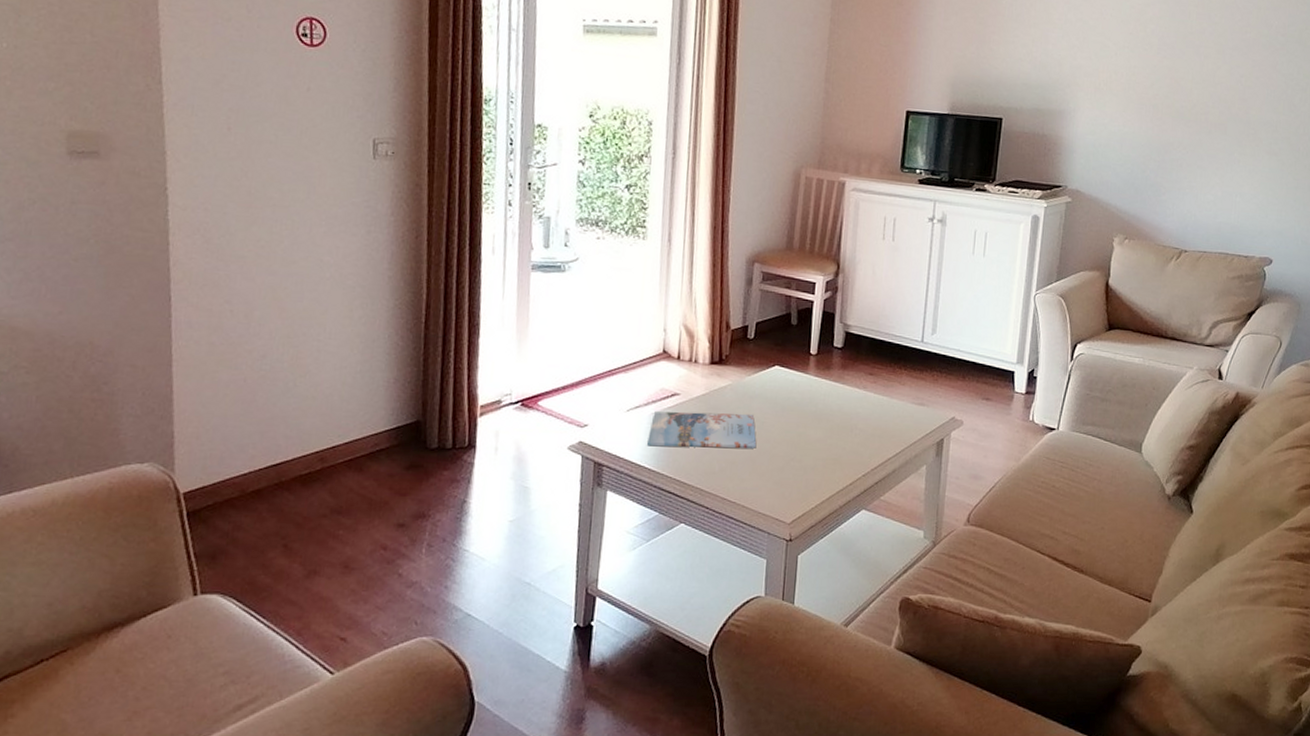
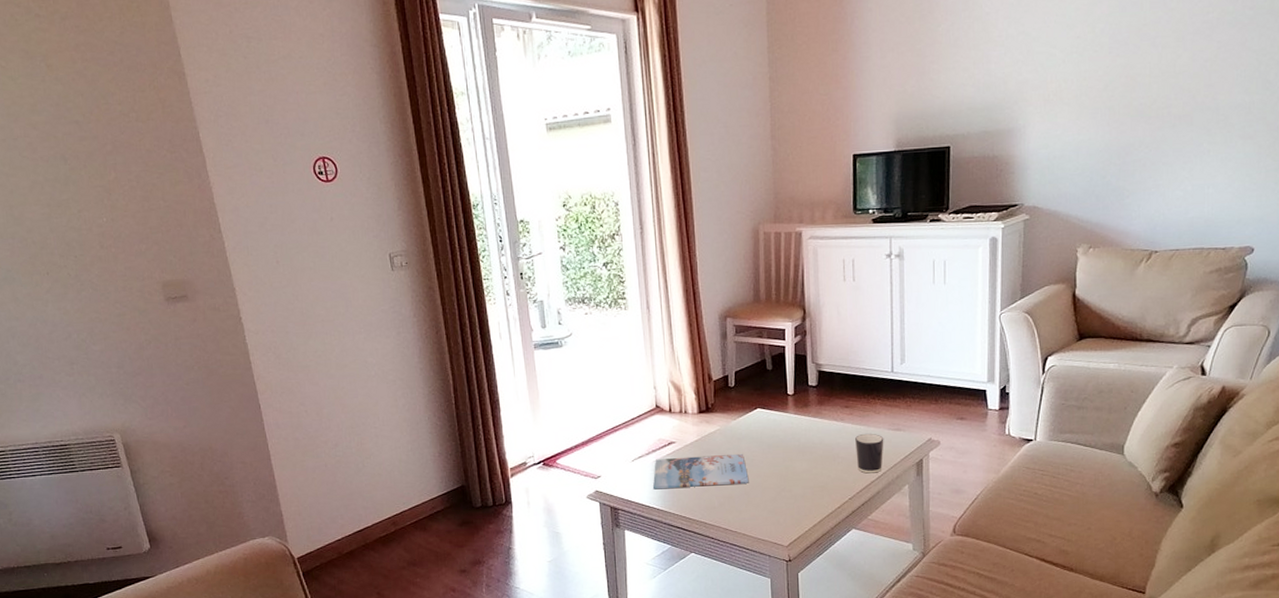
mug: none [875,405,906,450] -> present [855,433,884,474]

